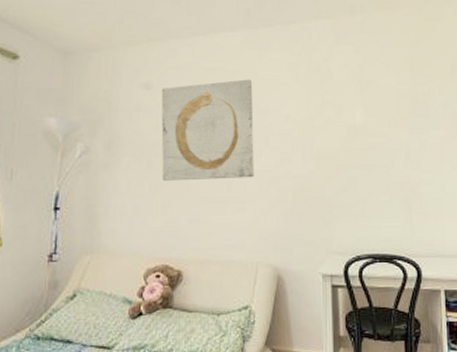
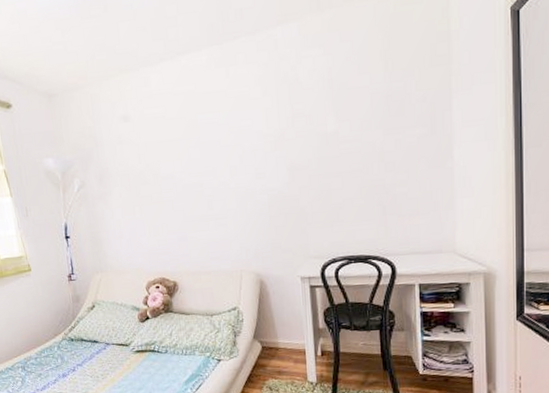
wall art: present [161,79,254,181] -> none [139,99,232,205]

